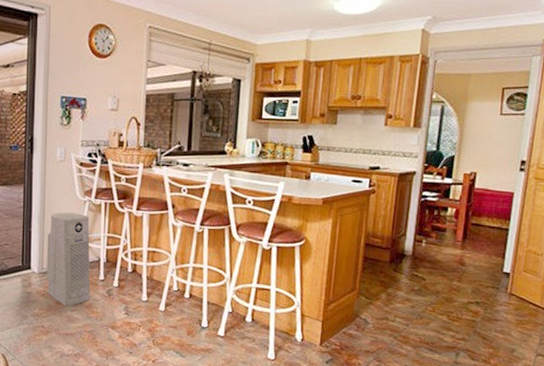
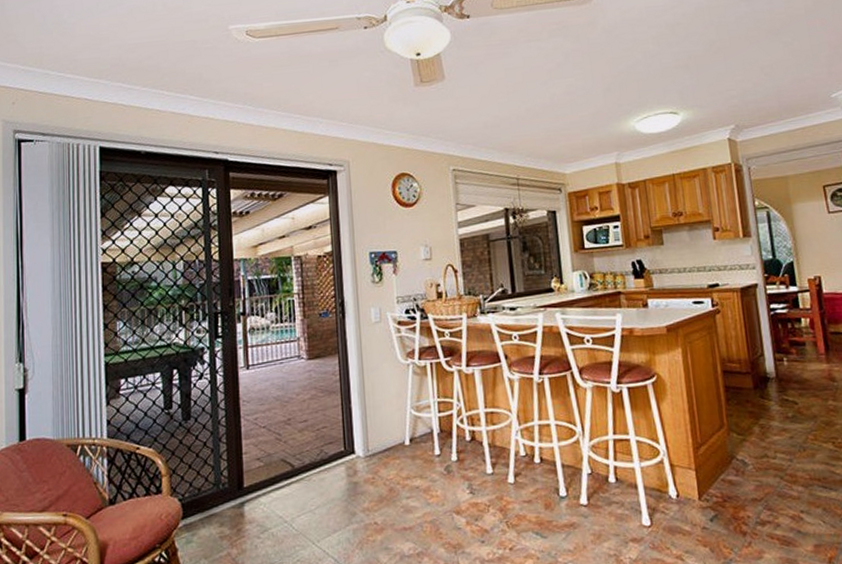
air purifier: present [46,212,91,307] -> none [370,379,427,494]

